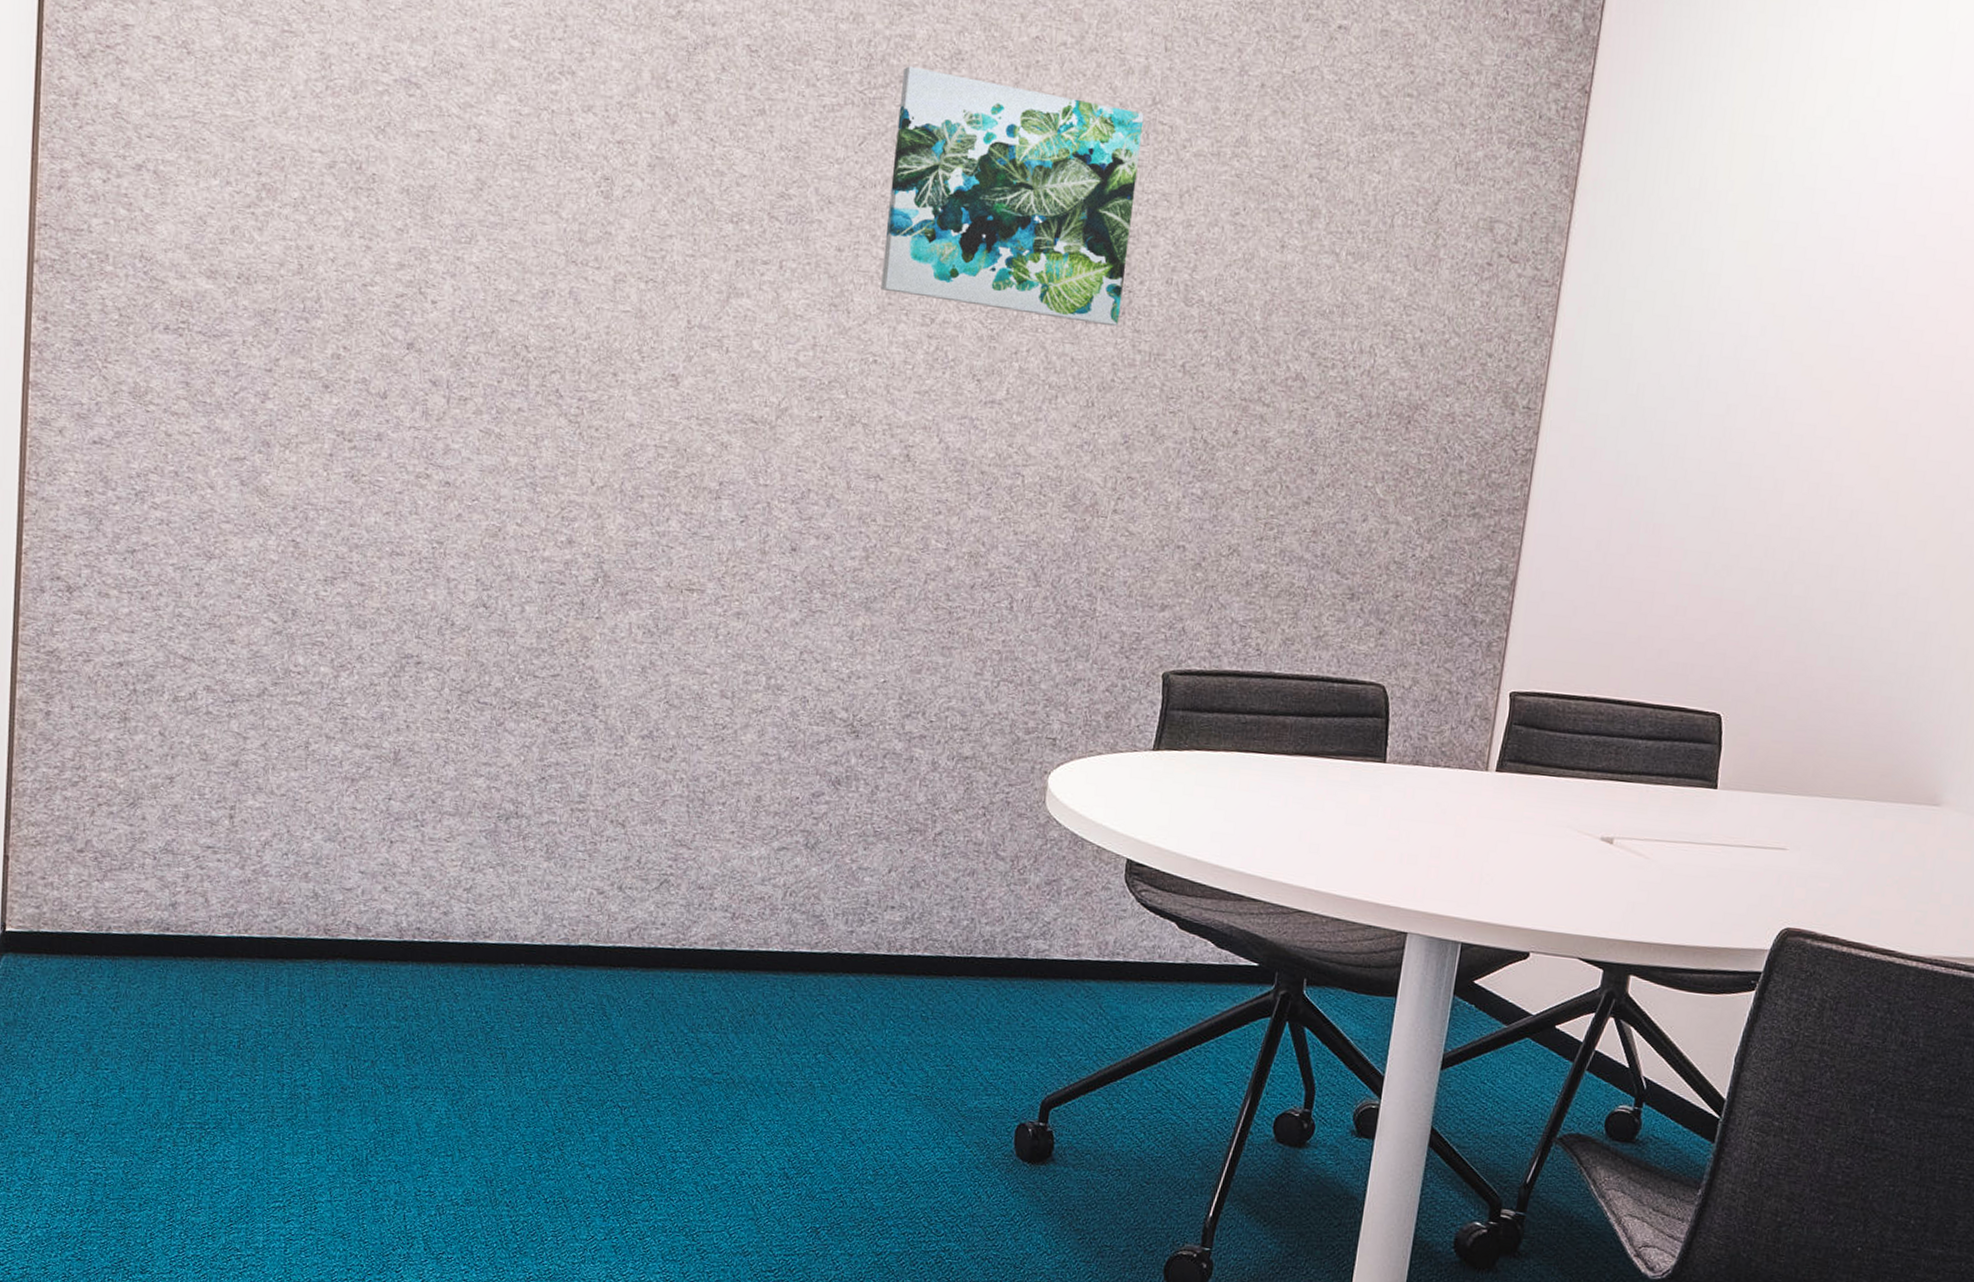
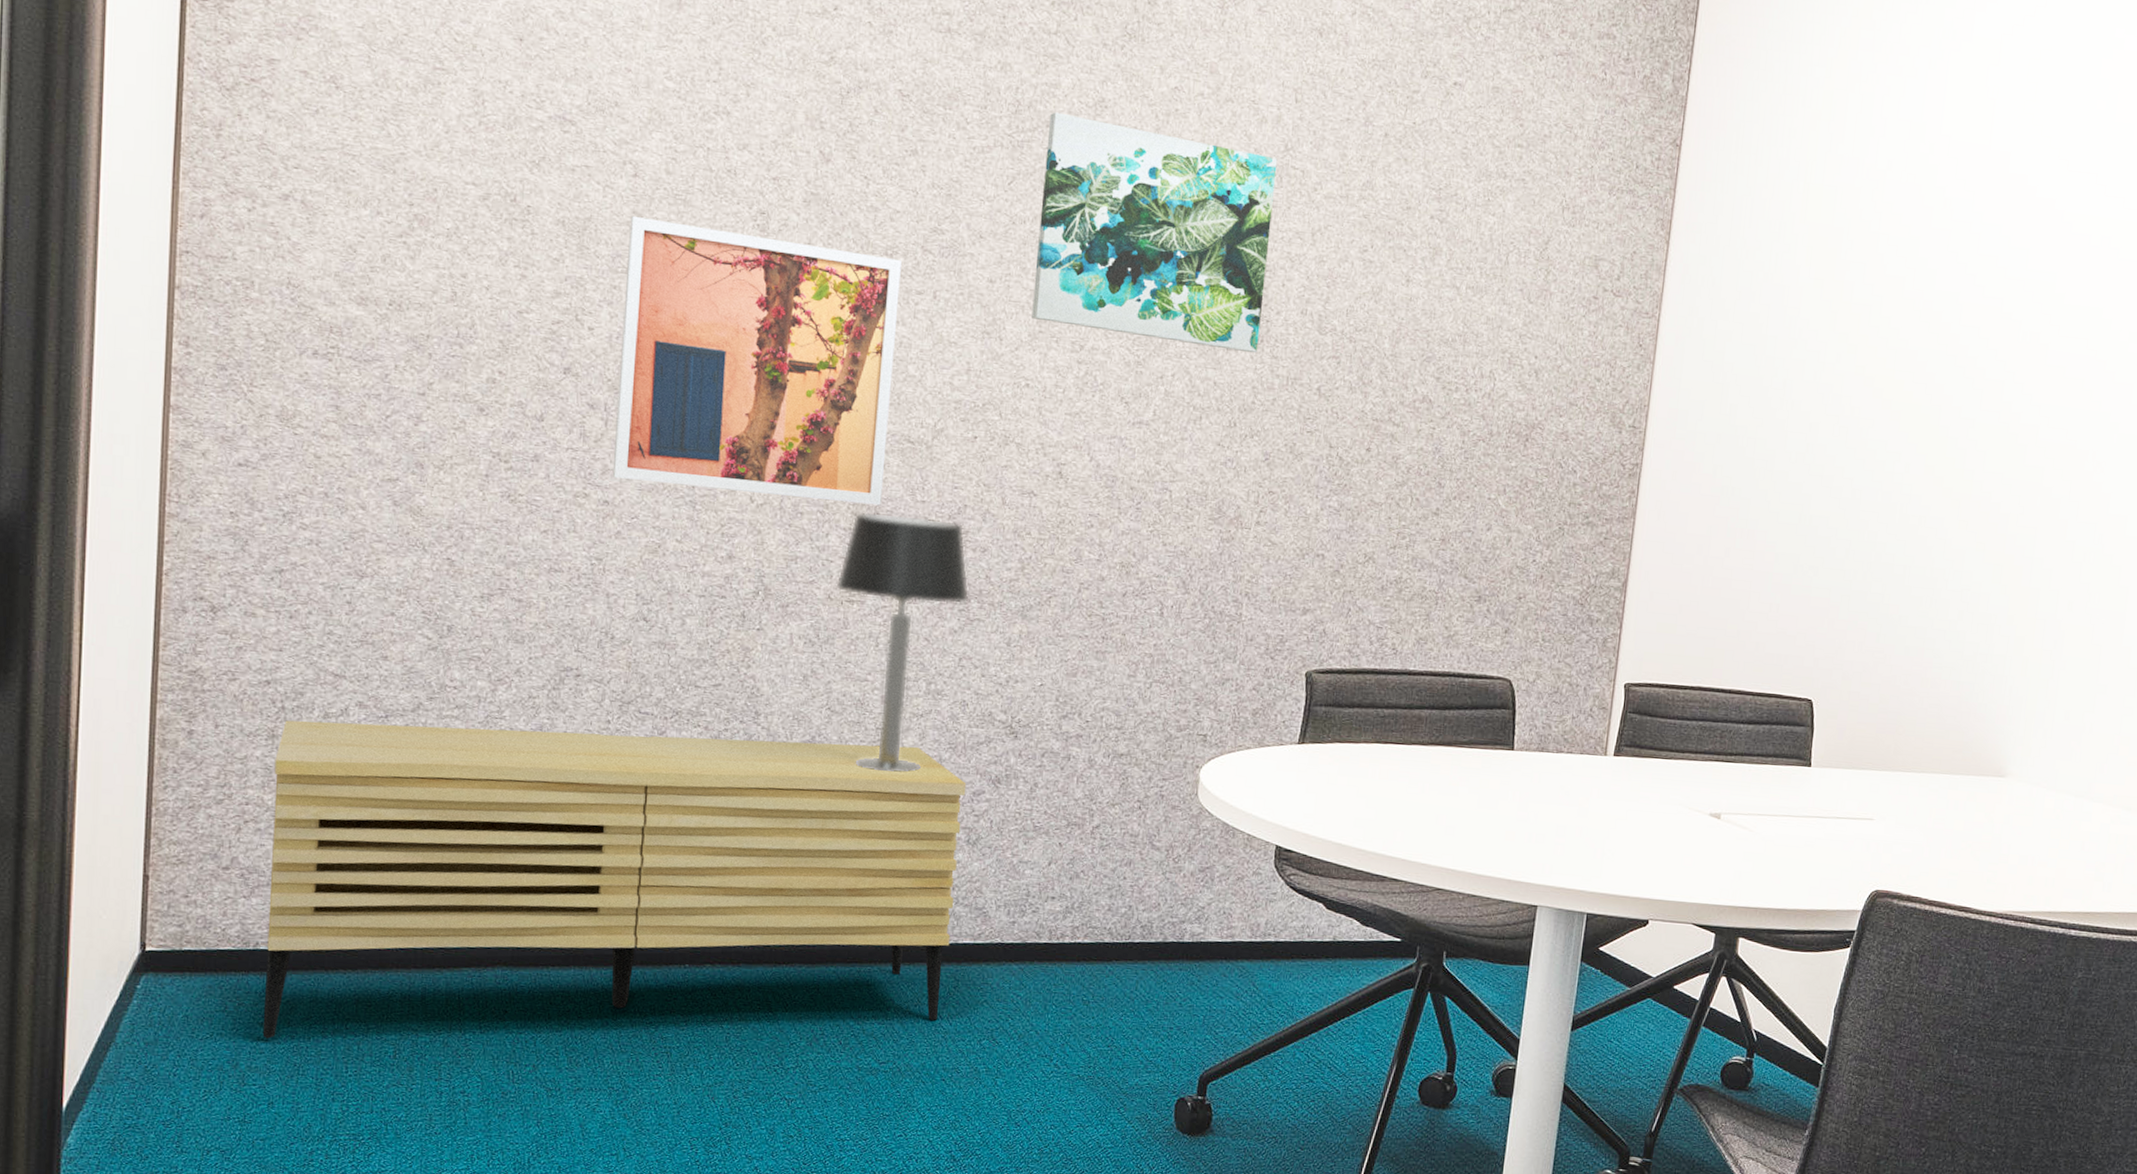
sideboard: none [114,703,806,1031] -> present [262,720,967,1039]
wall art: none [453,183,747,489] -> present [612,215,901,506]
table lamp: none [675,495,812,771] -> present [836,511,970,772]

